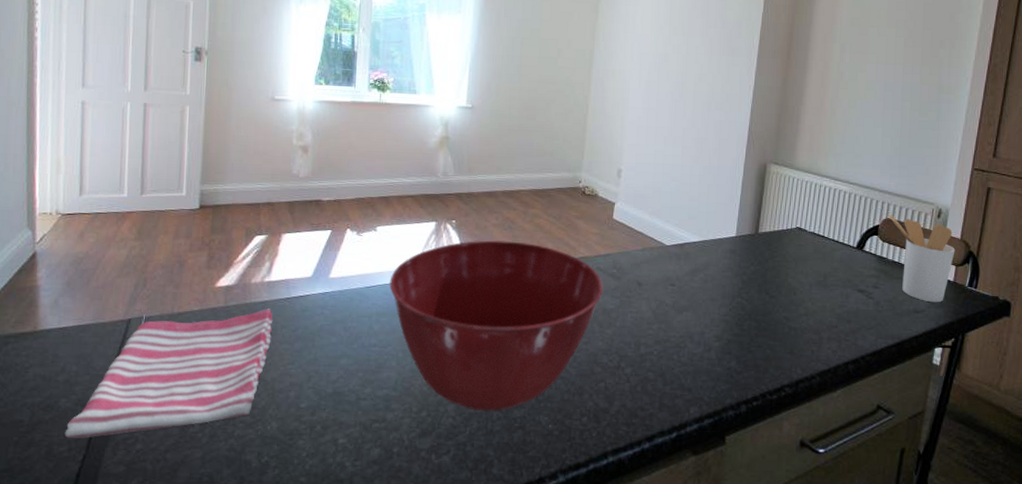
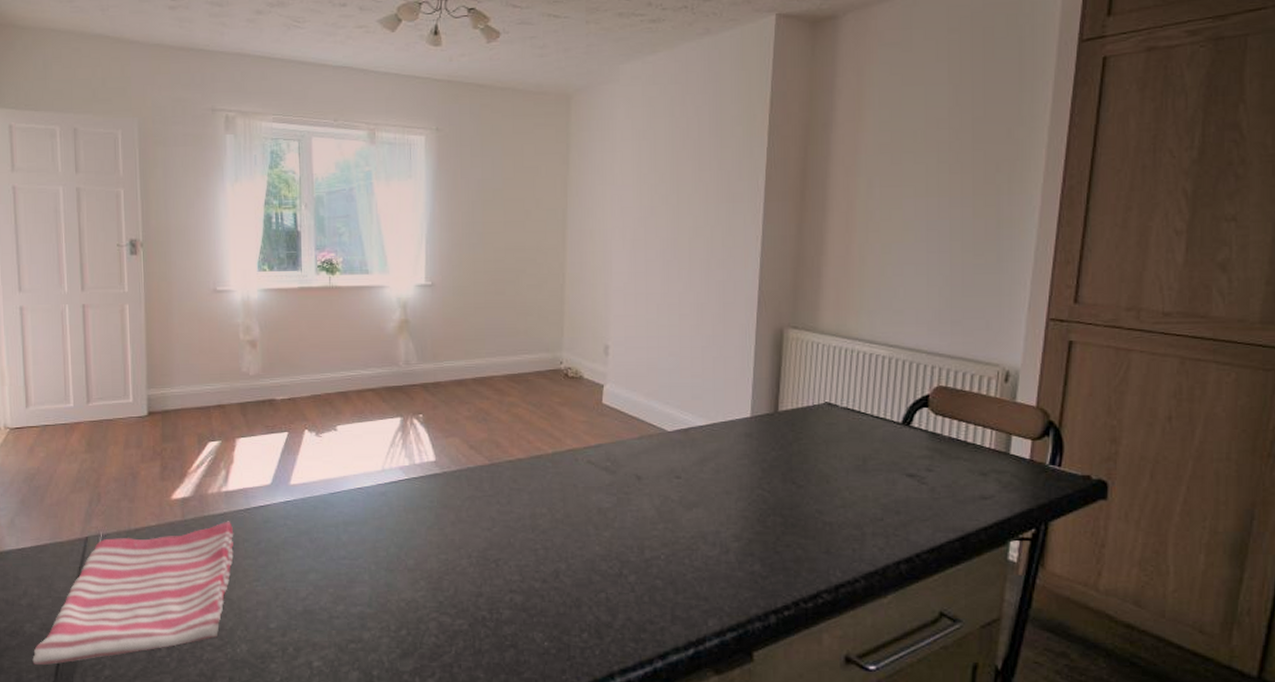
mixing bowl: present [389,240,603,412] -> none [355,435,596,629]
utensil holder: present [889,215,955,303] -> none [942,381,1030,486]

